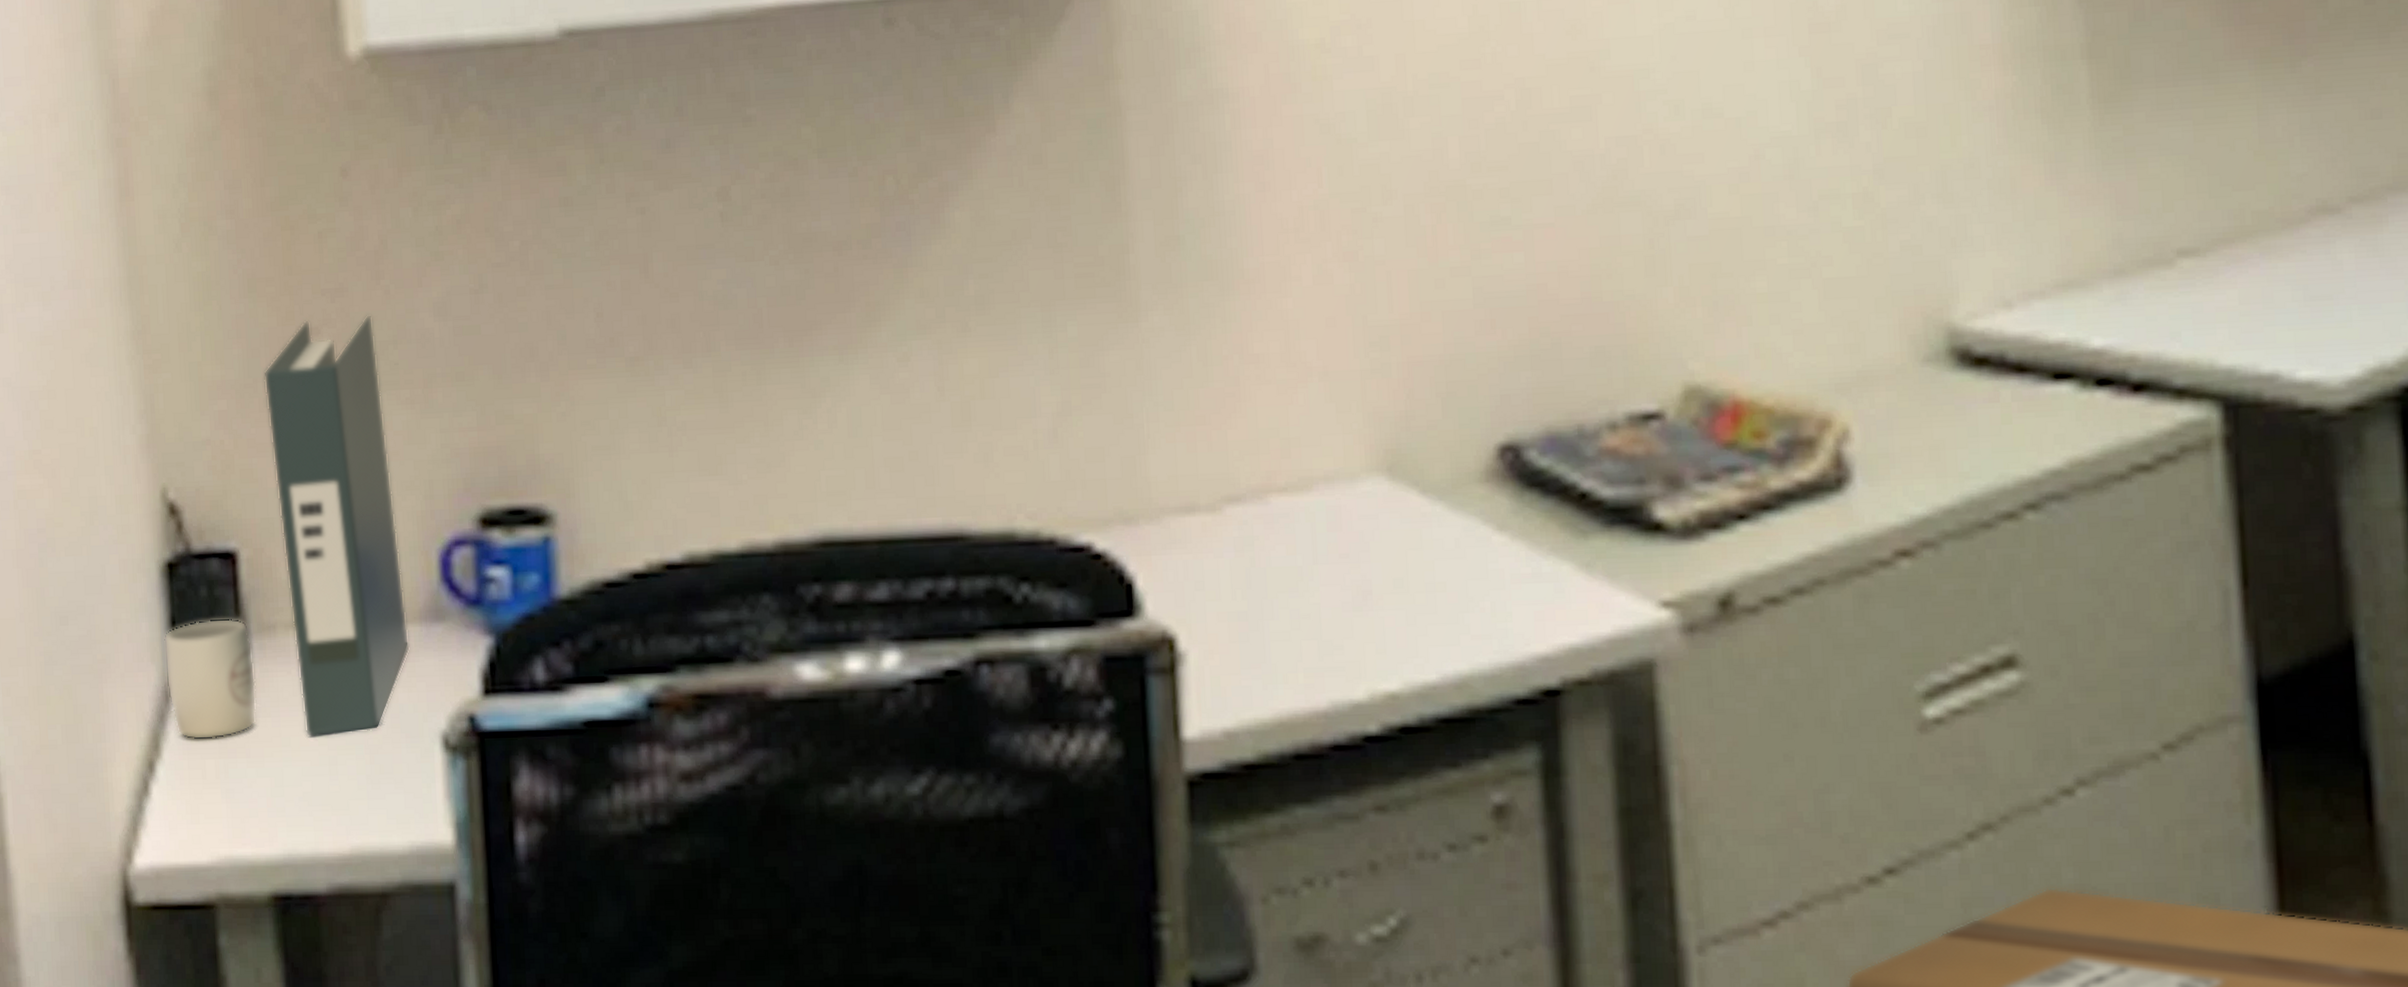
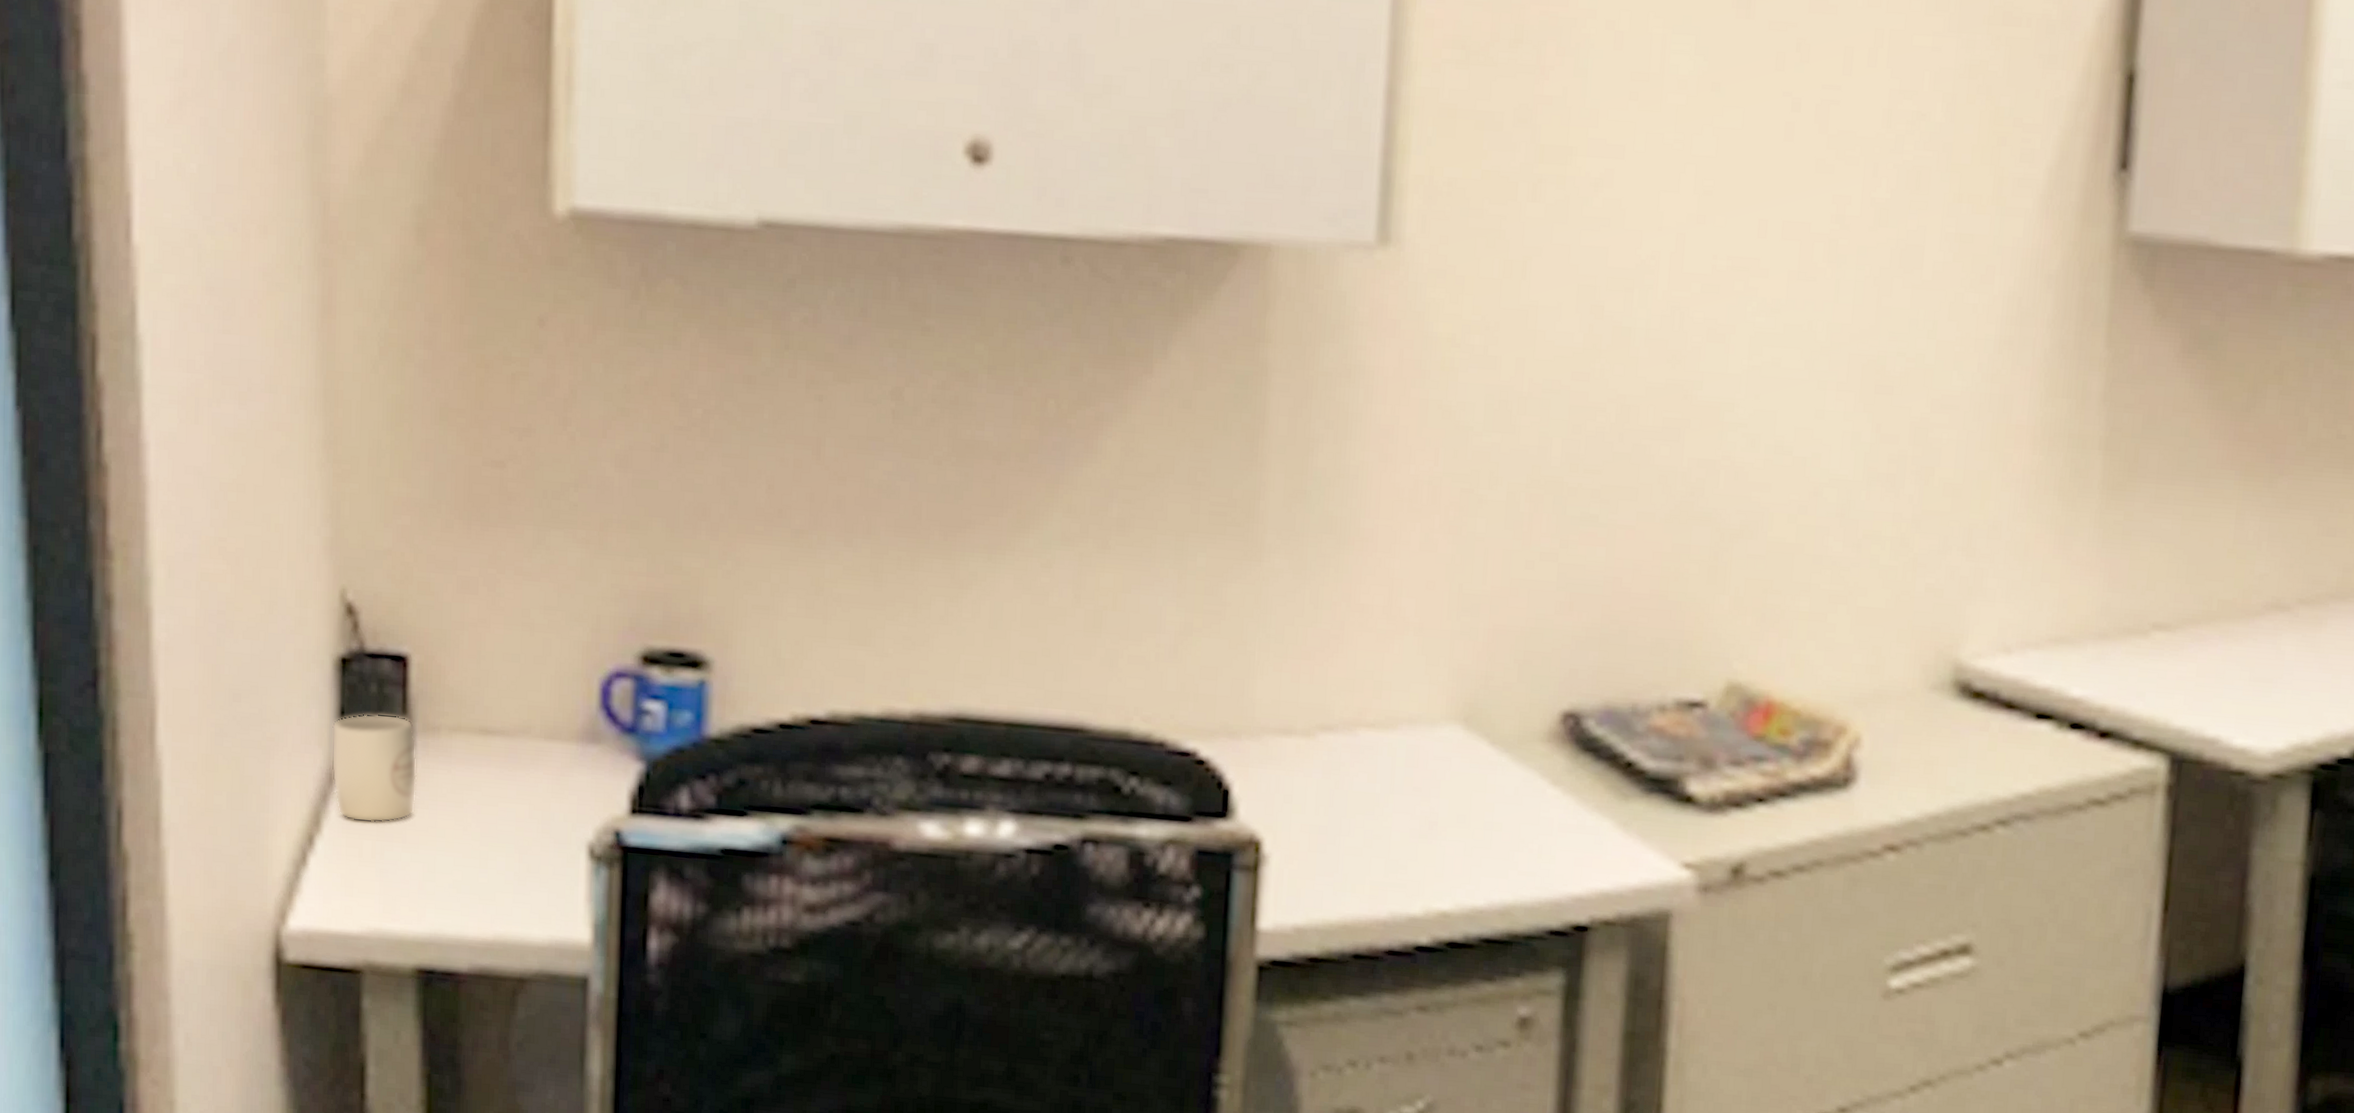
binder: present [264,315,410,738] -> none [448,454,566,834]

